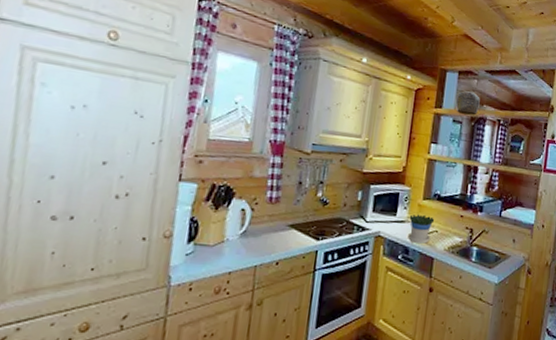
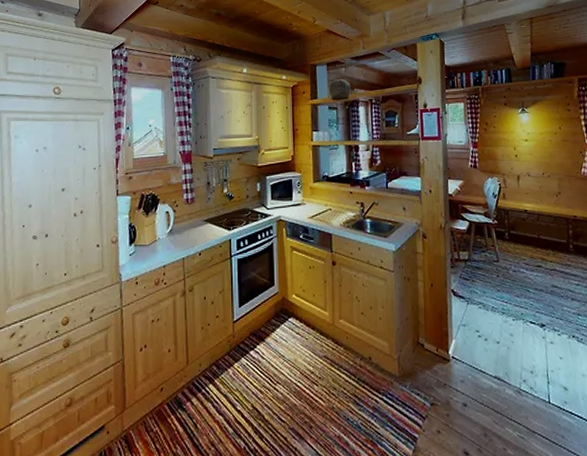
flowerpot: present [408,214,435,245] -> none [304,195,327,223]

